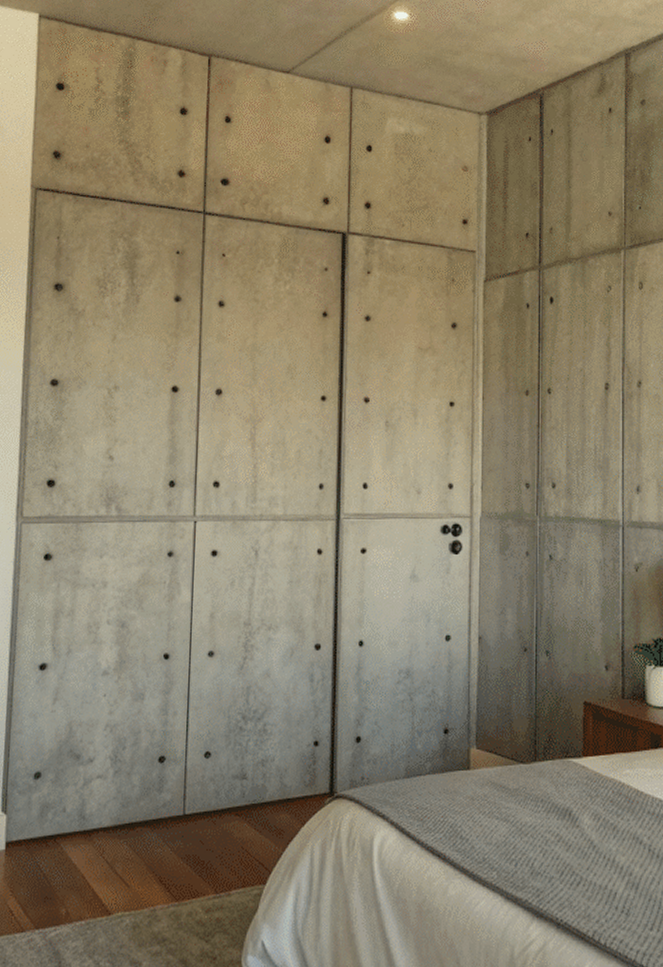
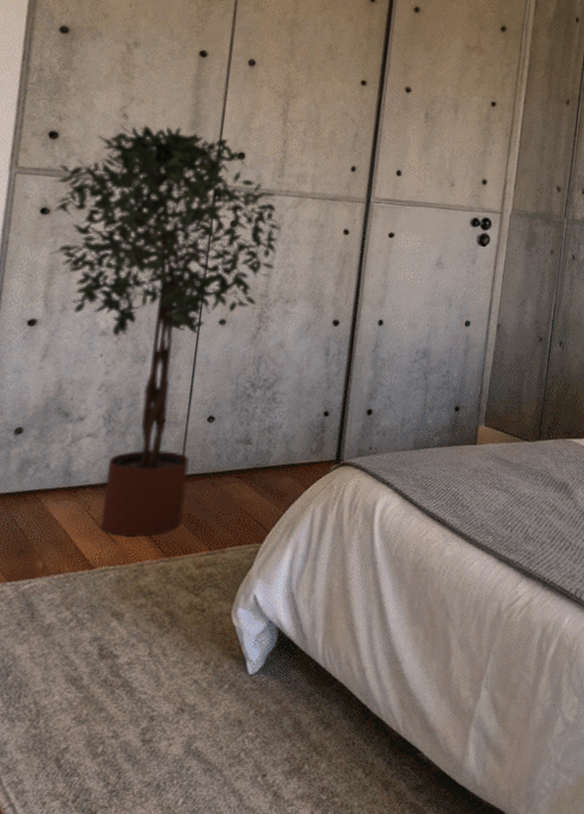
potted tree: none [54,462,257,880] -> present [49,124,280,536]

